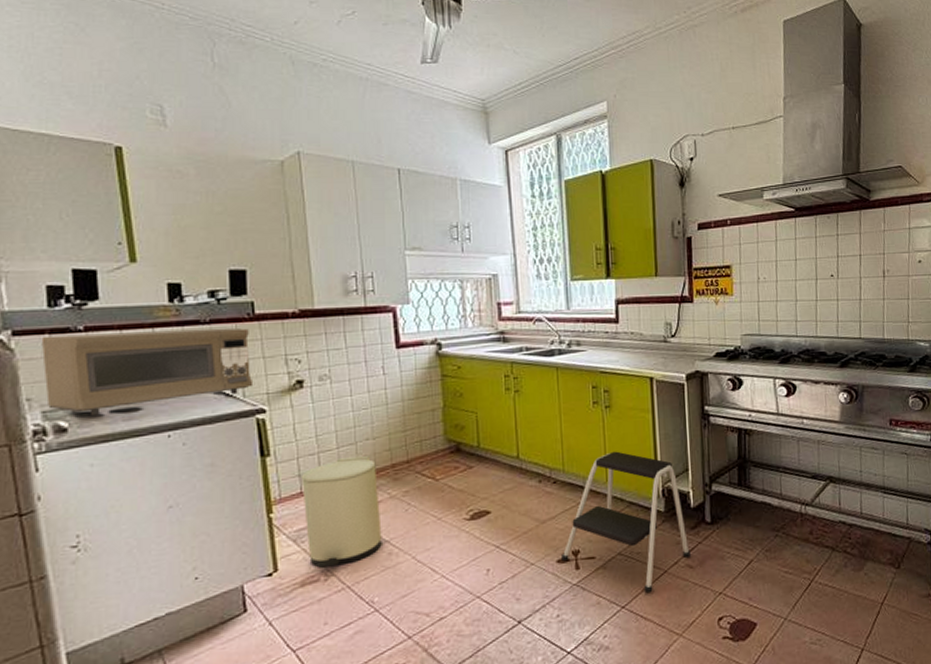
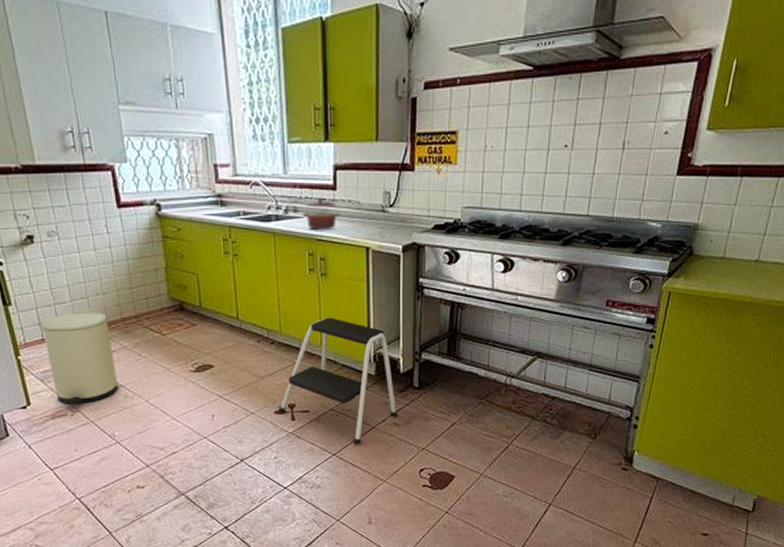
saucepan: none [585,330,623,362] -> present [302,197,340,230]

